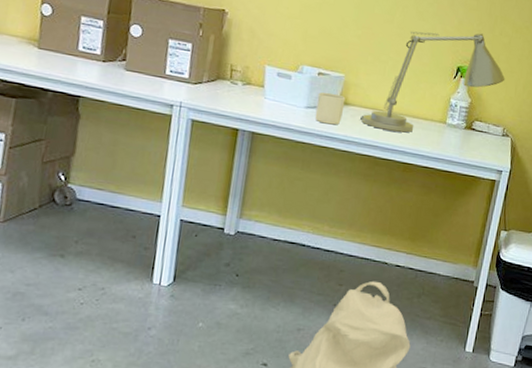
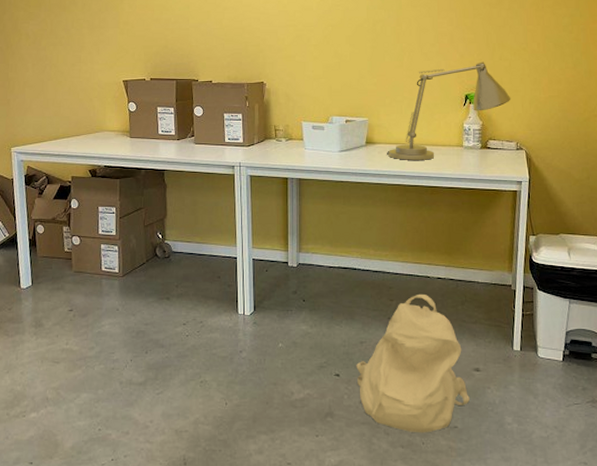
mug: present [315,92,346,125] -> none [348,136,372,163]

